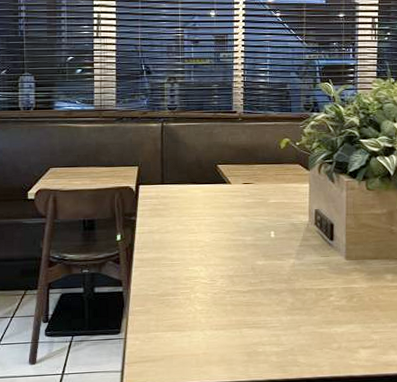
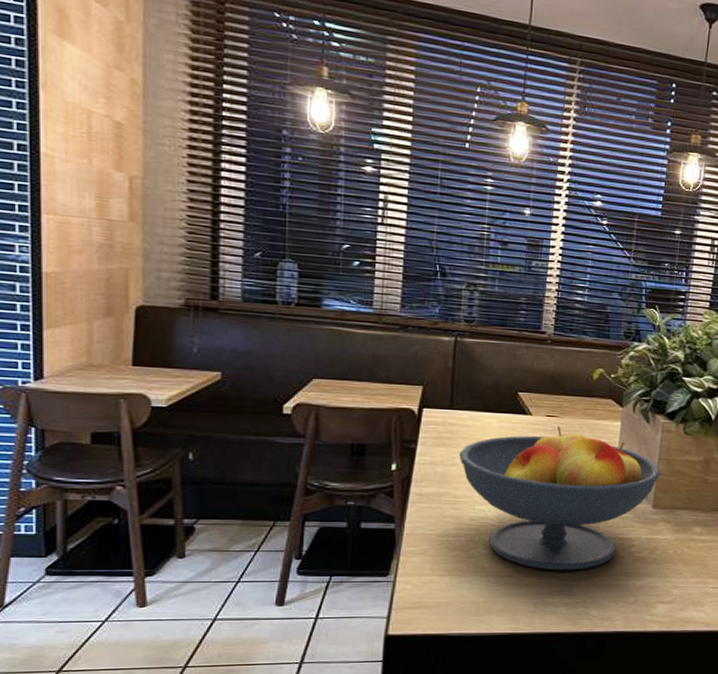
fruit bowl: none [172,191,350,322] -> present [459,426,661,571]

